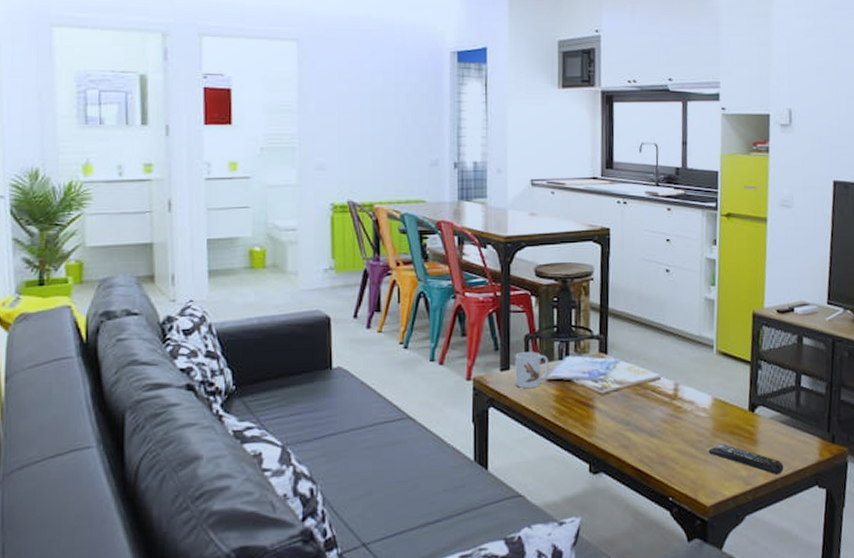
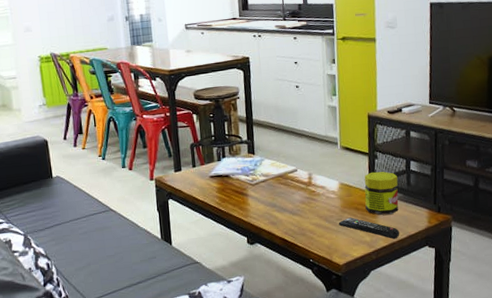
mug: present [515,351,550,388] -> none [184,156,211,184]
jar: none [743,385,785,443] -> present [364,171,399,215]

